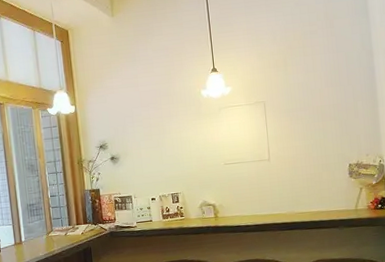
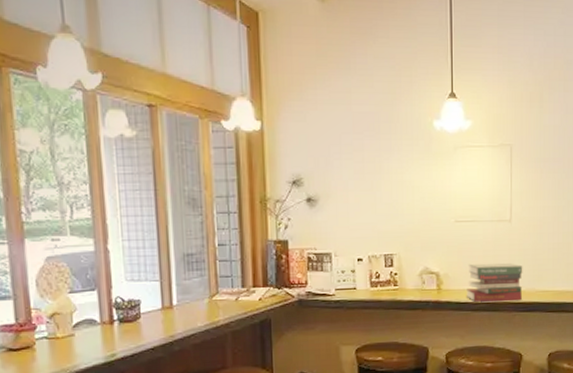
books: none [238,192,284,225] -> present [467,262,523,302]

